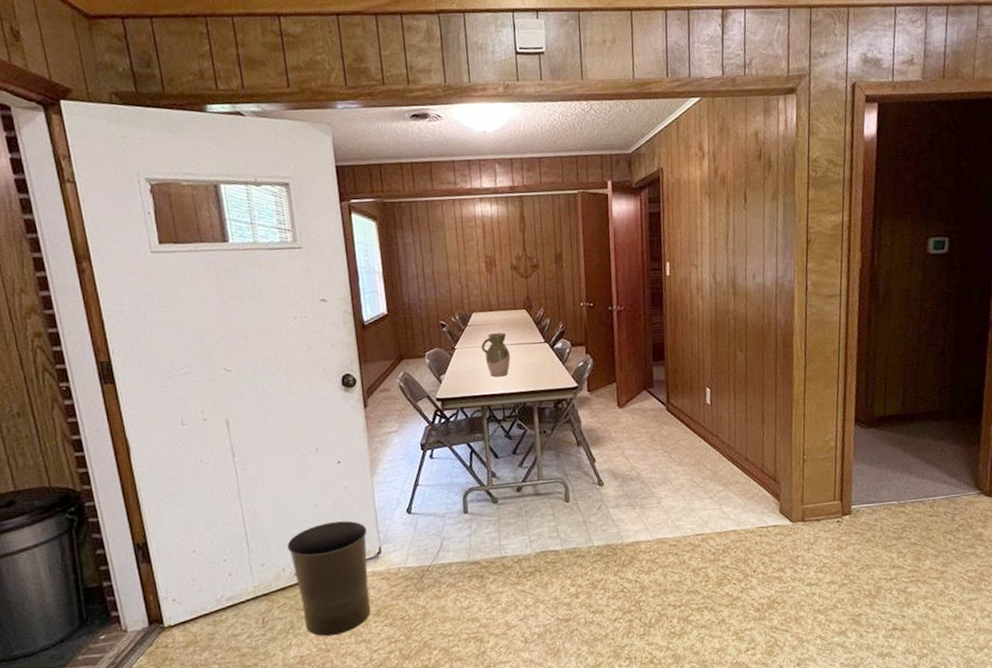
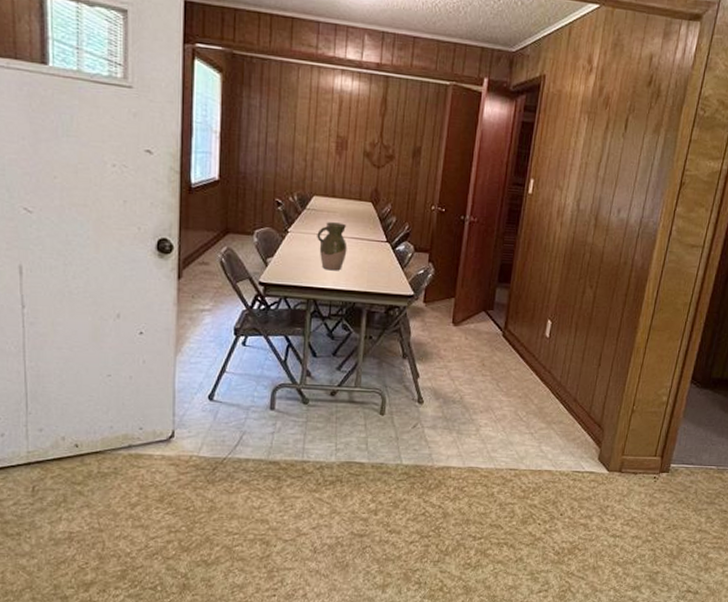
waste bin: present [287,520,371,636] -> none [71,396,161,515]

